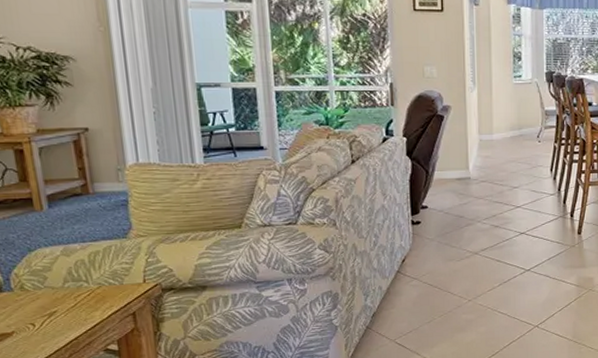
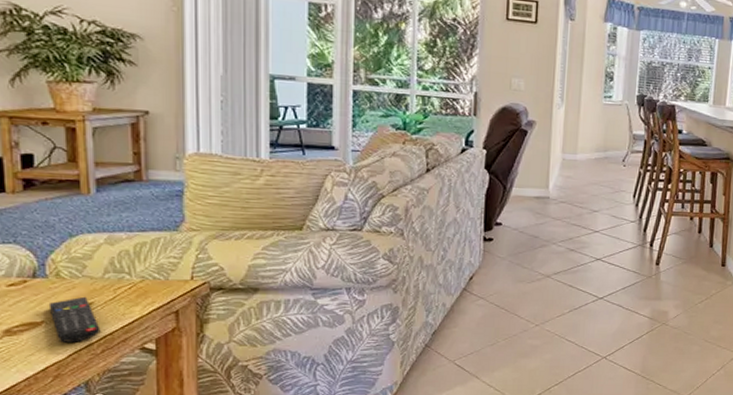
remote control: none [16,305,67,350] -> present [48,296,101,342]

